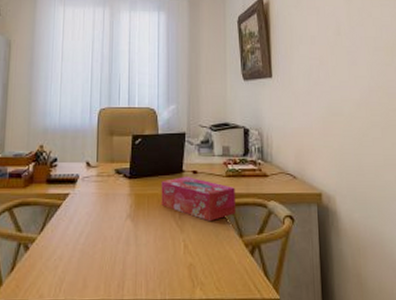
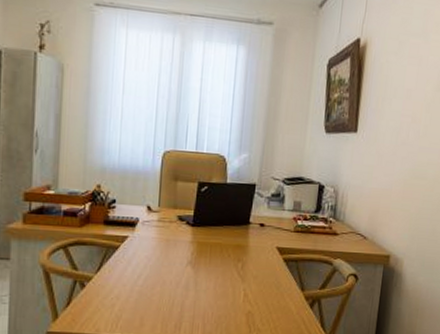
tissue box: present [161,176,235,222] -> none [224,228,302,274]

